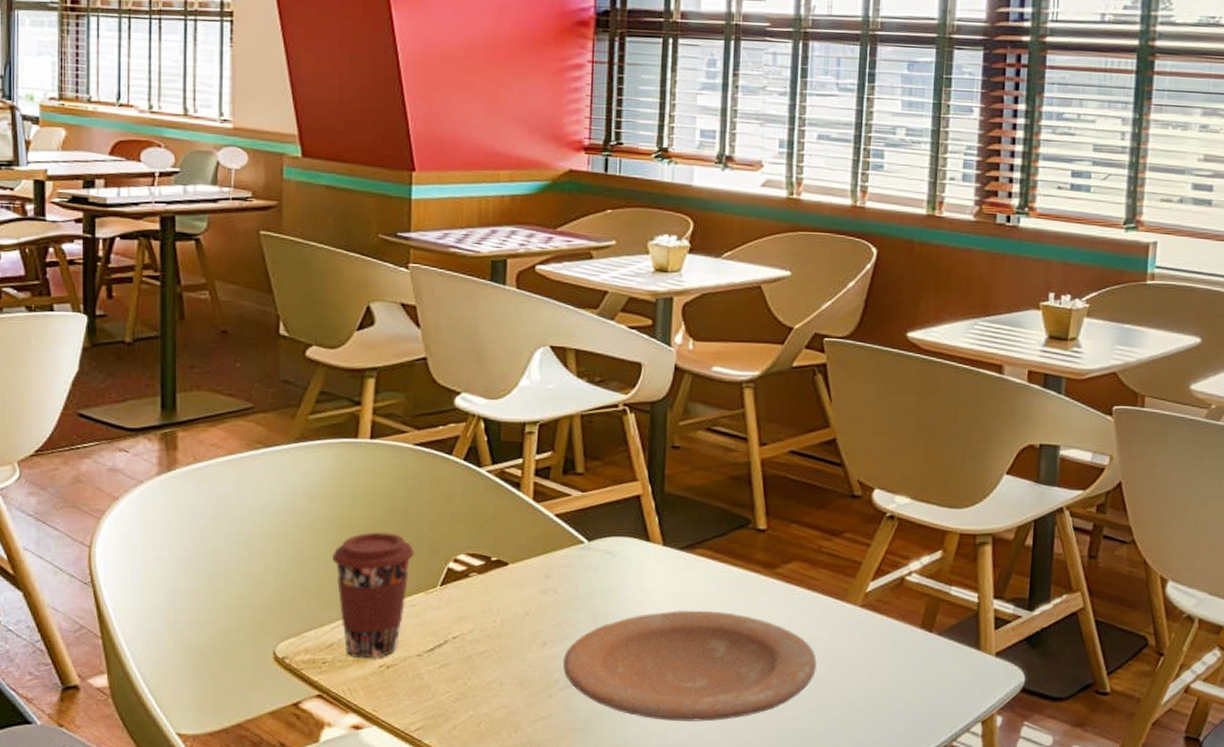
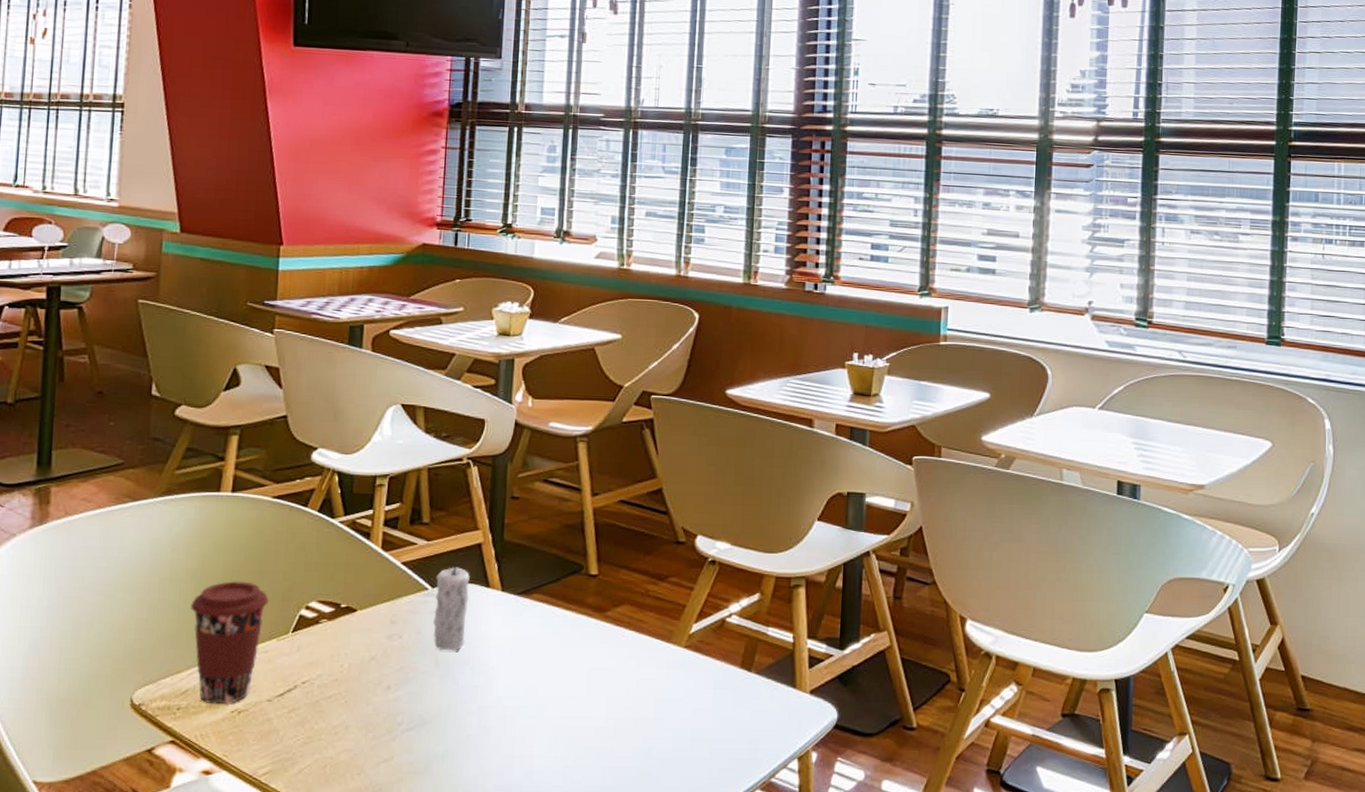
plate: present [563,610,817,722] -> none [405,653,644,762]
candle: none [590,508,629,607] -> present [433,556,470,651]

